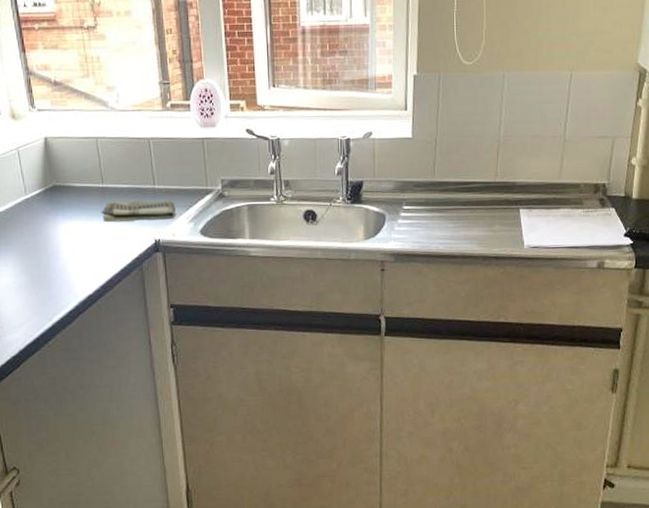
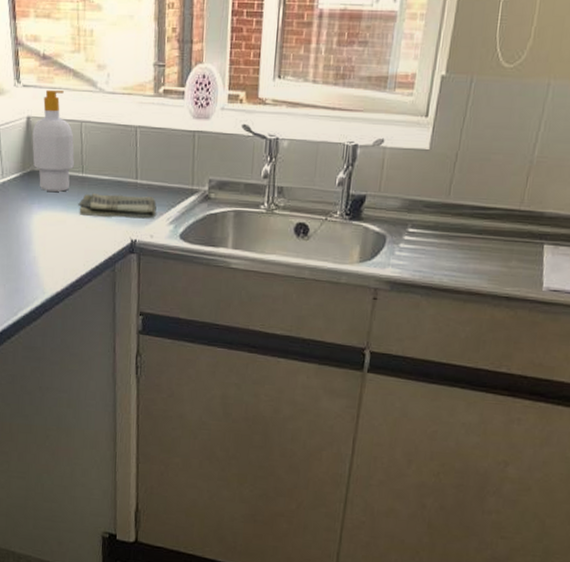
soap bottle: none [51,112,94,203] -> present [32,90,74,192]

